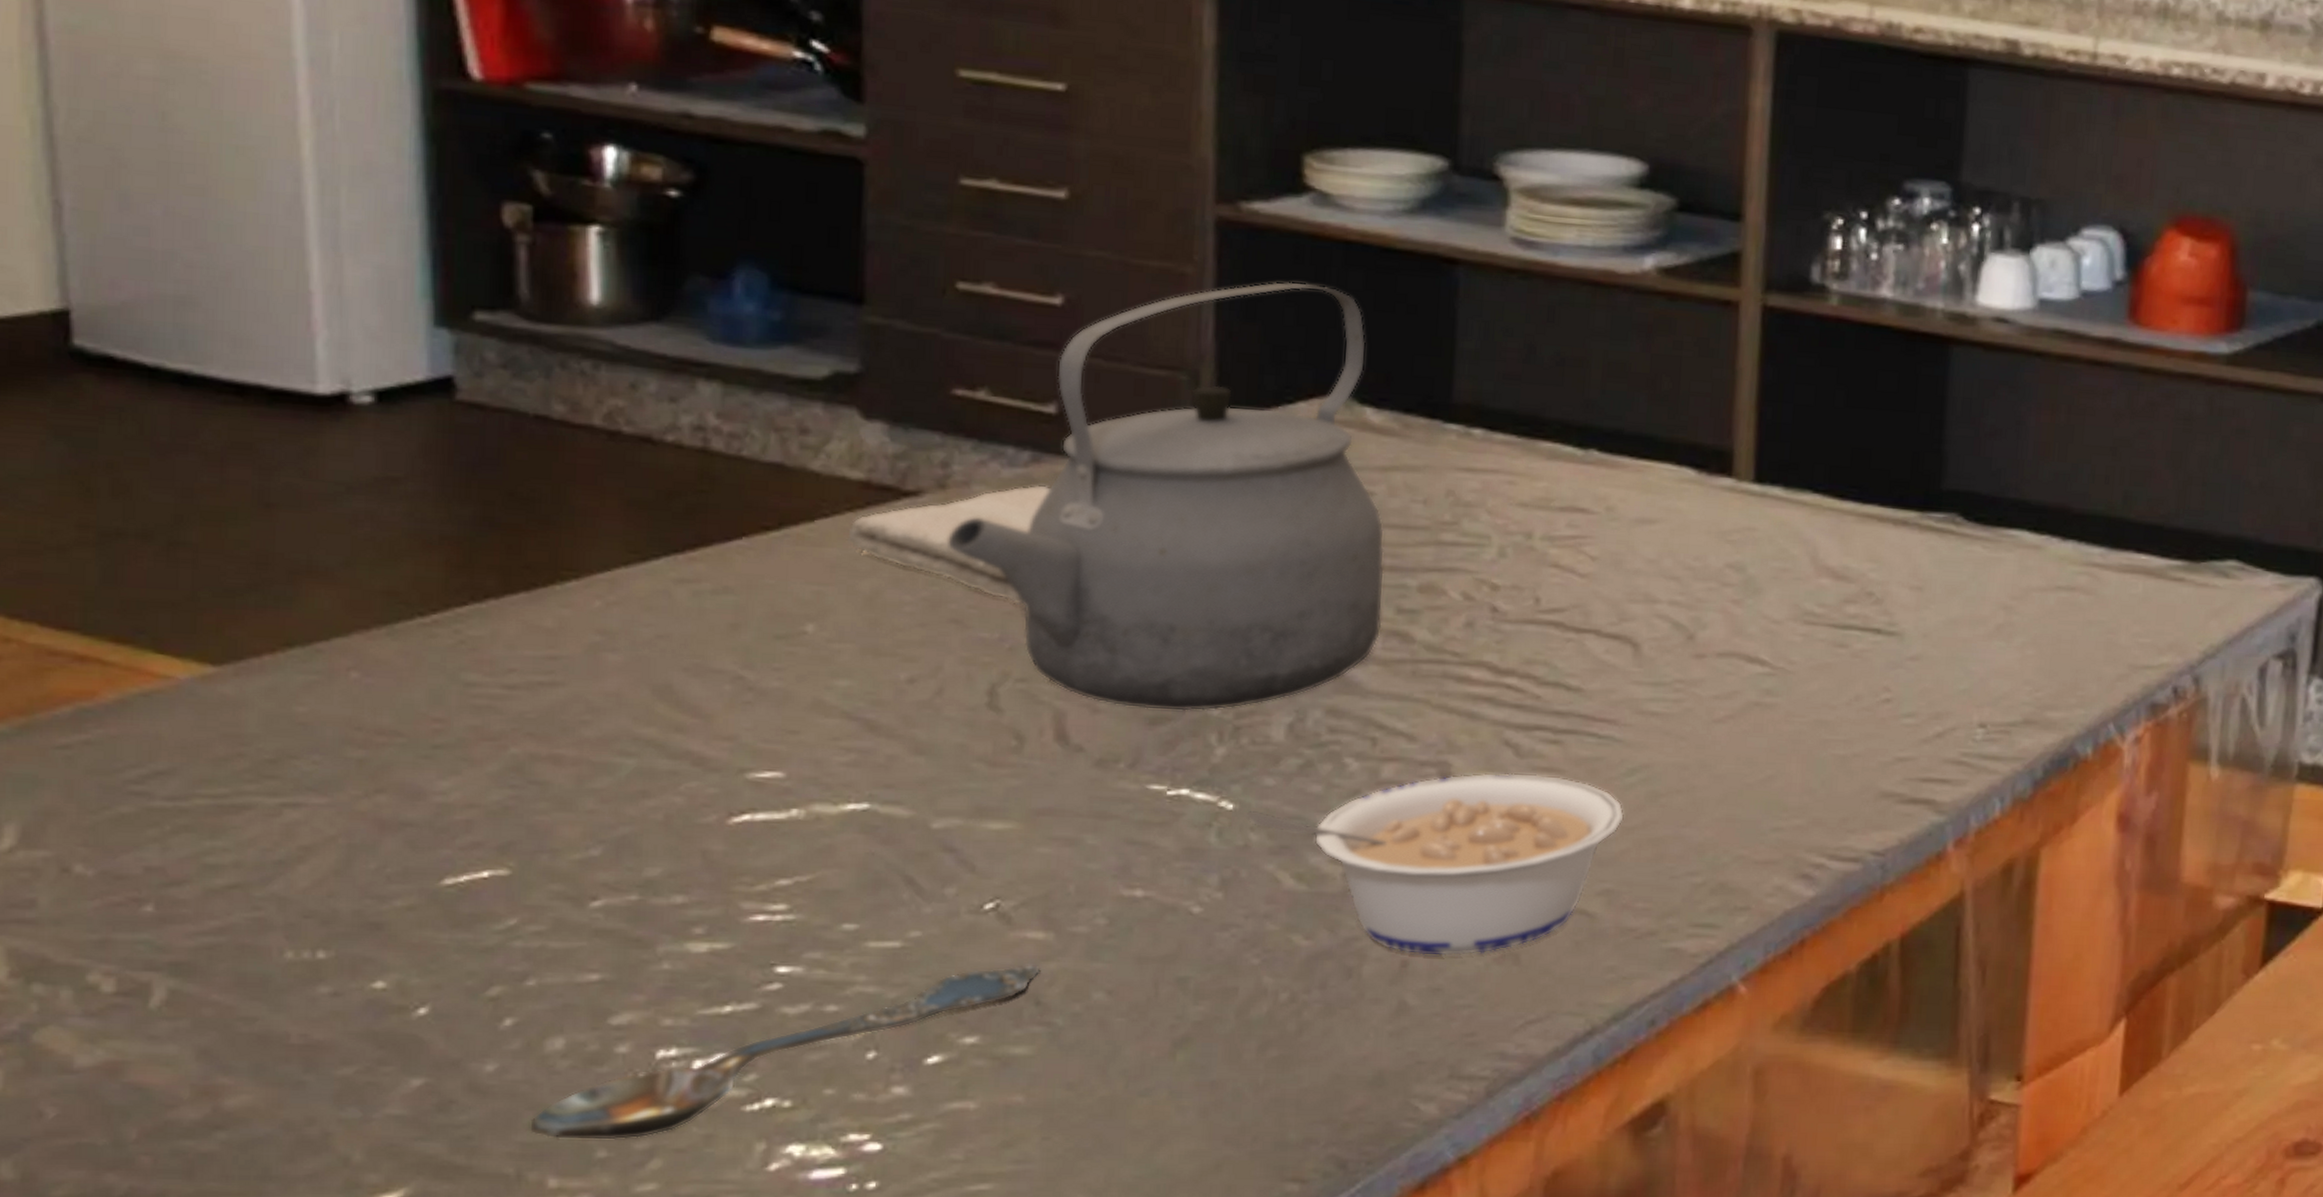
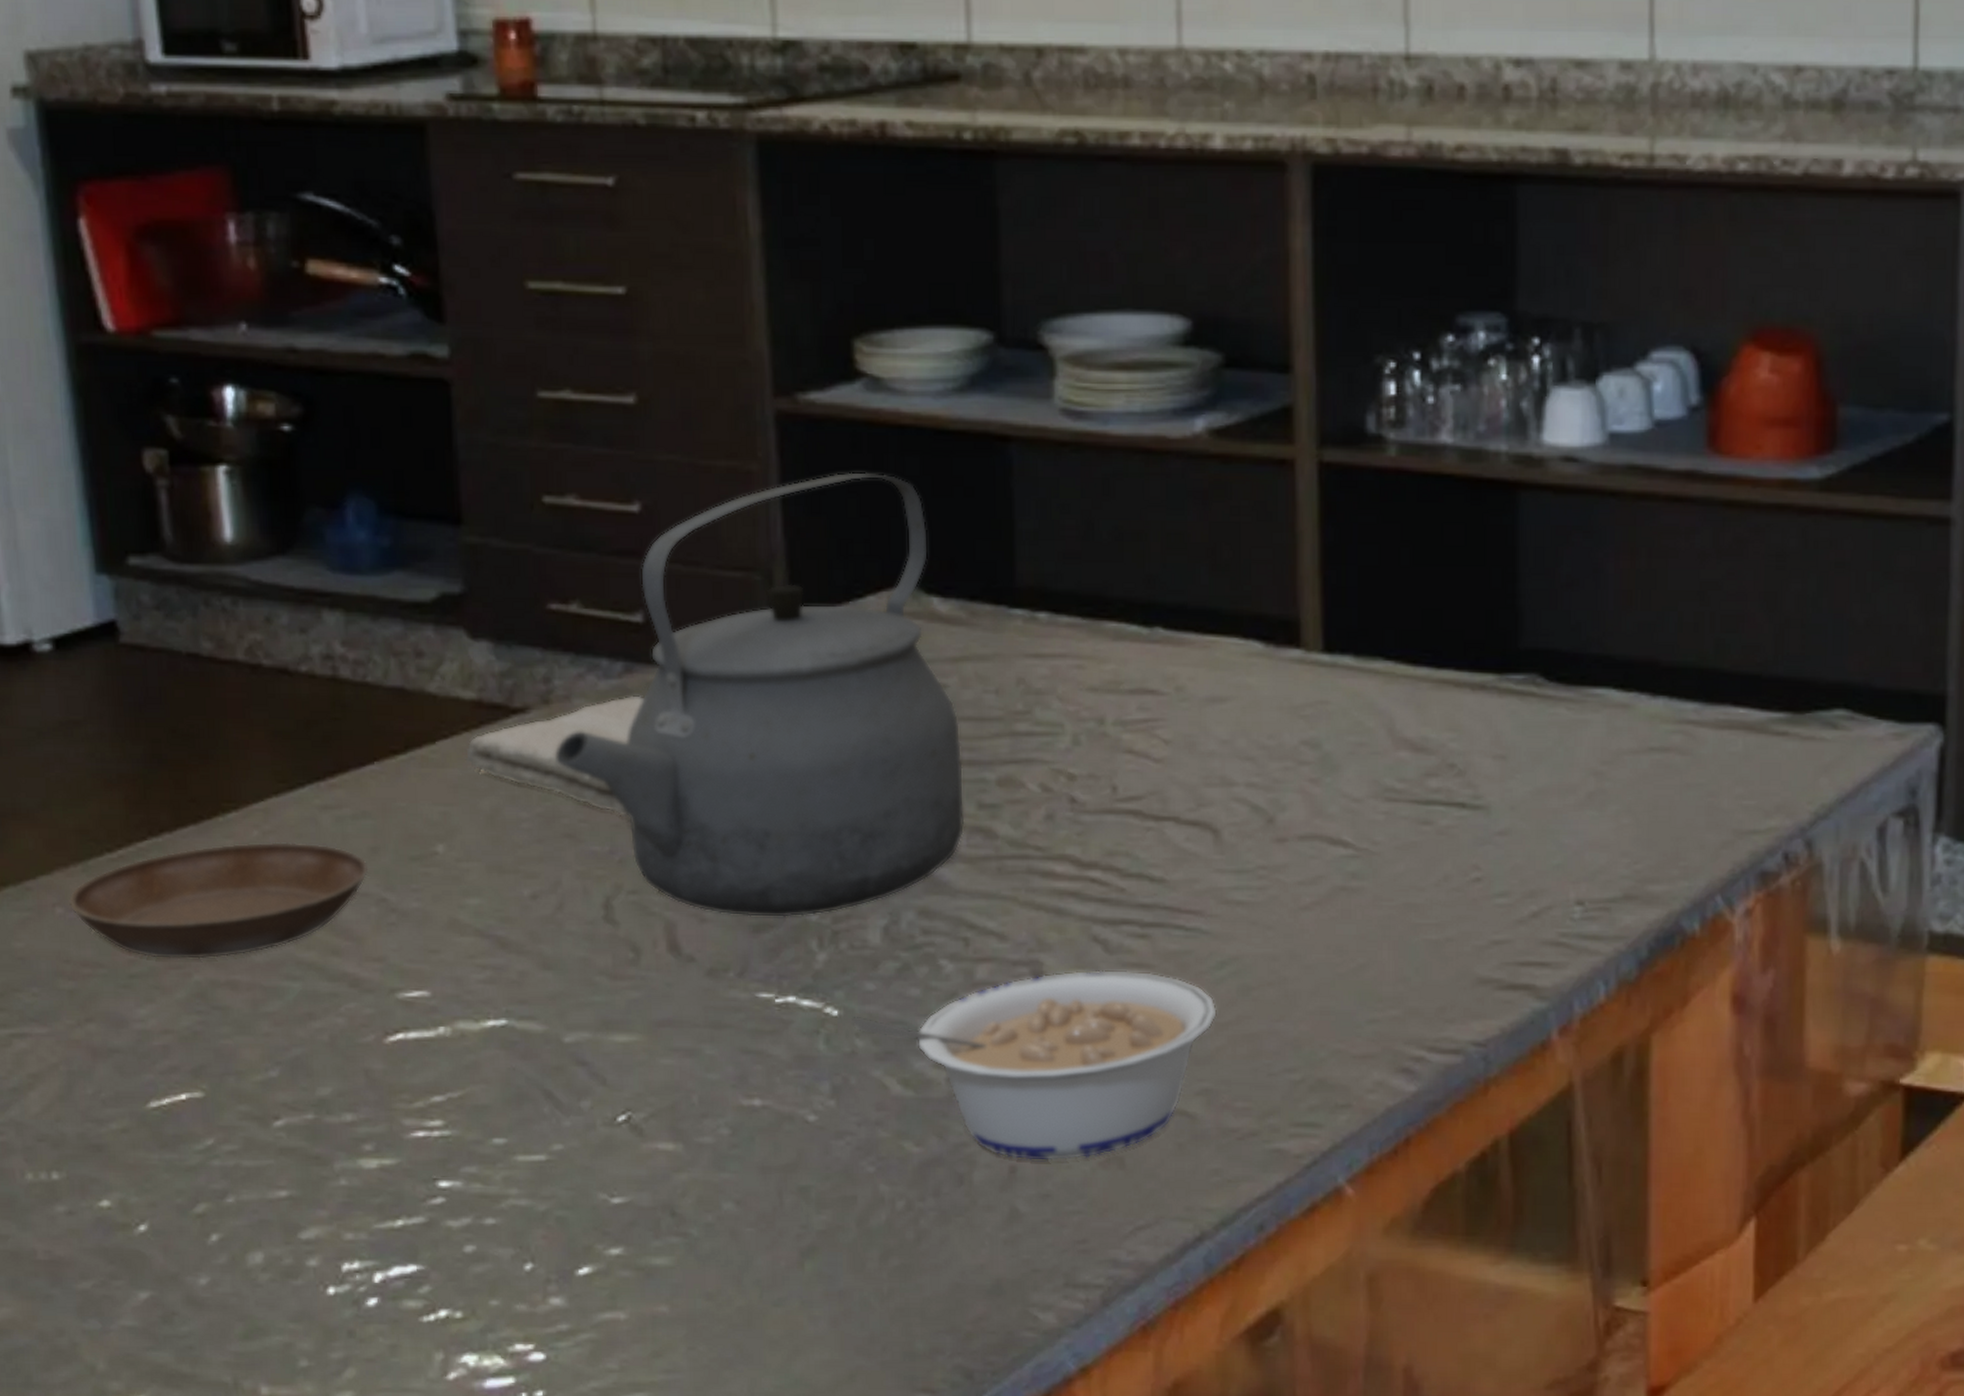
saucer: none [366,613,727,732] -> present [68,842,370,960]
spoon: present [528,964,1041,1141] -> none [240,1175,674,1351]

